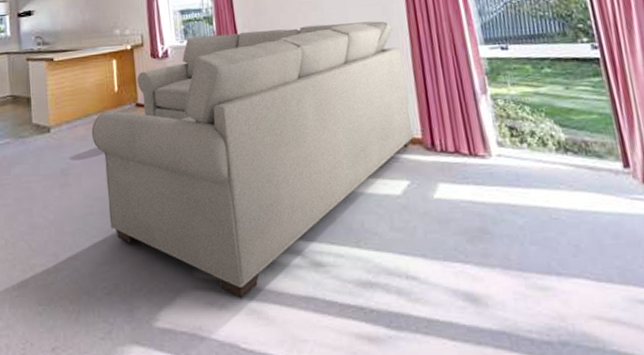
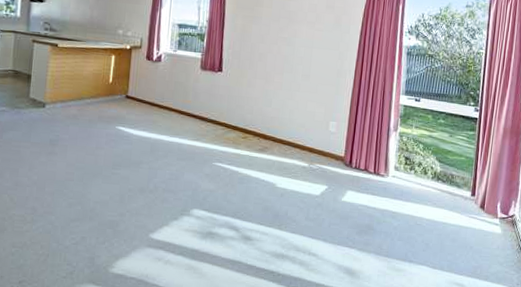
sofa: present [91,21,414,299] -> none [82,49,345,258]

